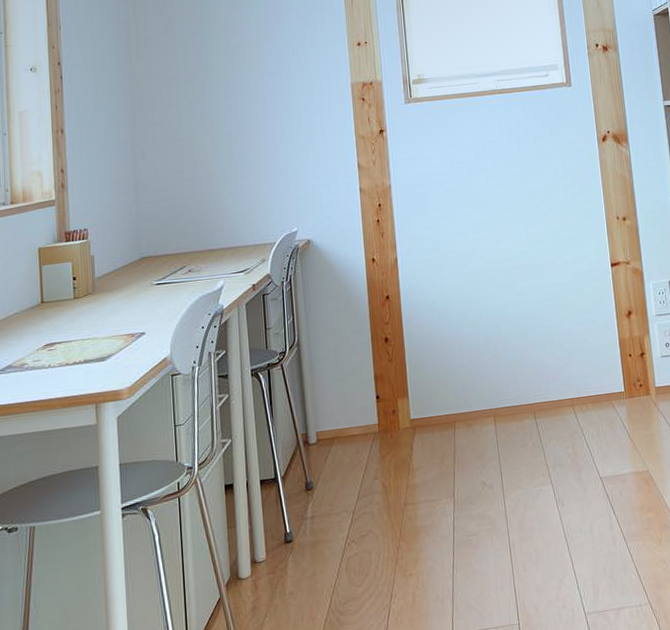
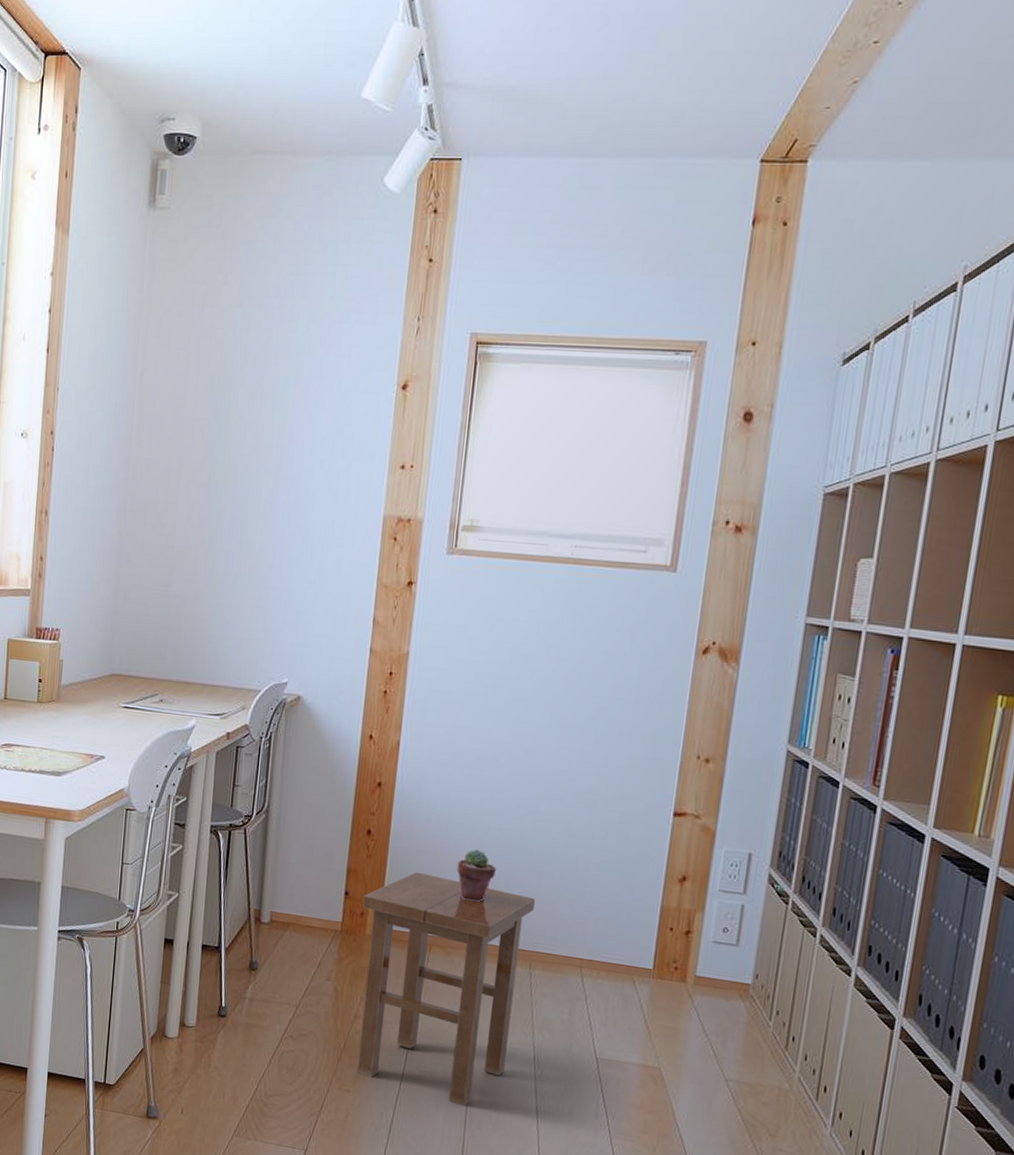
stool: none [392,359,534,557] -> present [357,871,535,1107]
potted succulent: none [461,331,493,376] -> present [456,849,496,902]

